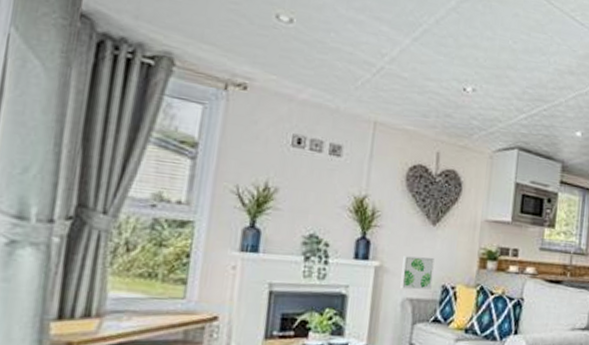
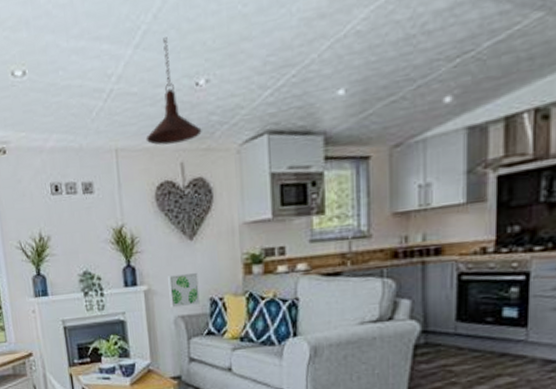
pendant light: none [407,41,462,135] -> present [145,37,202,145]

